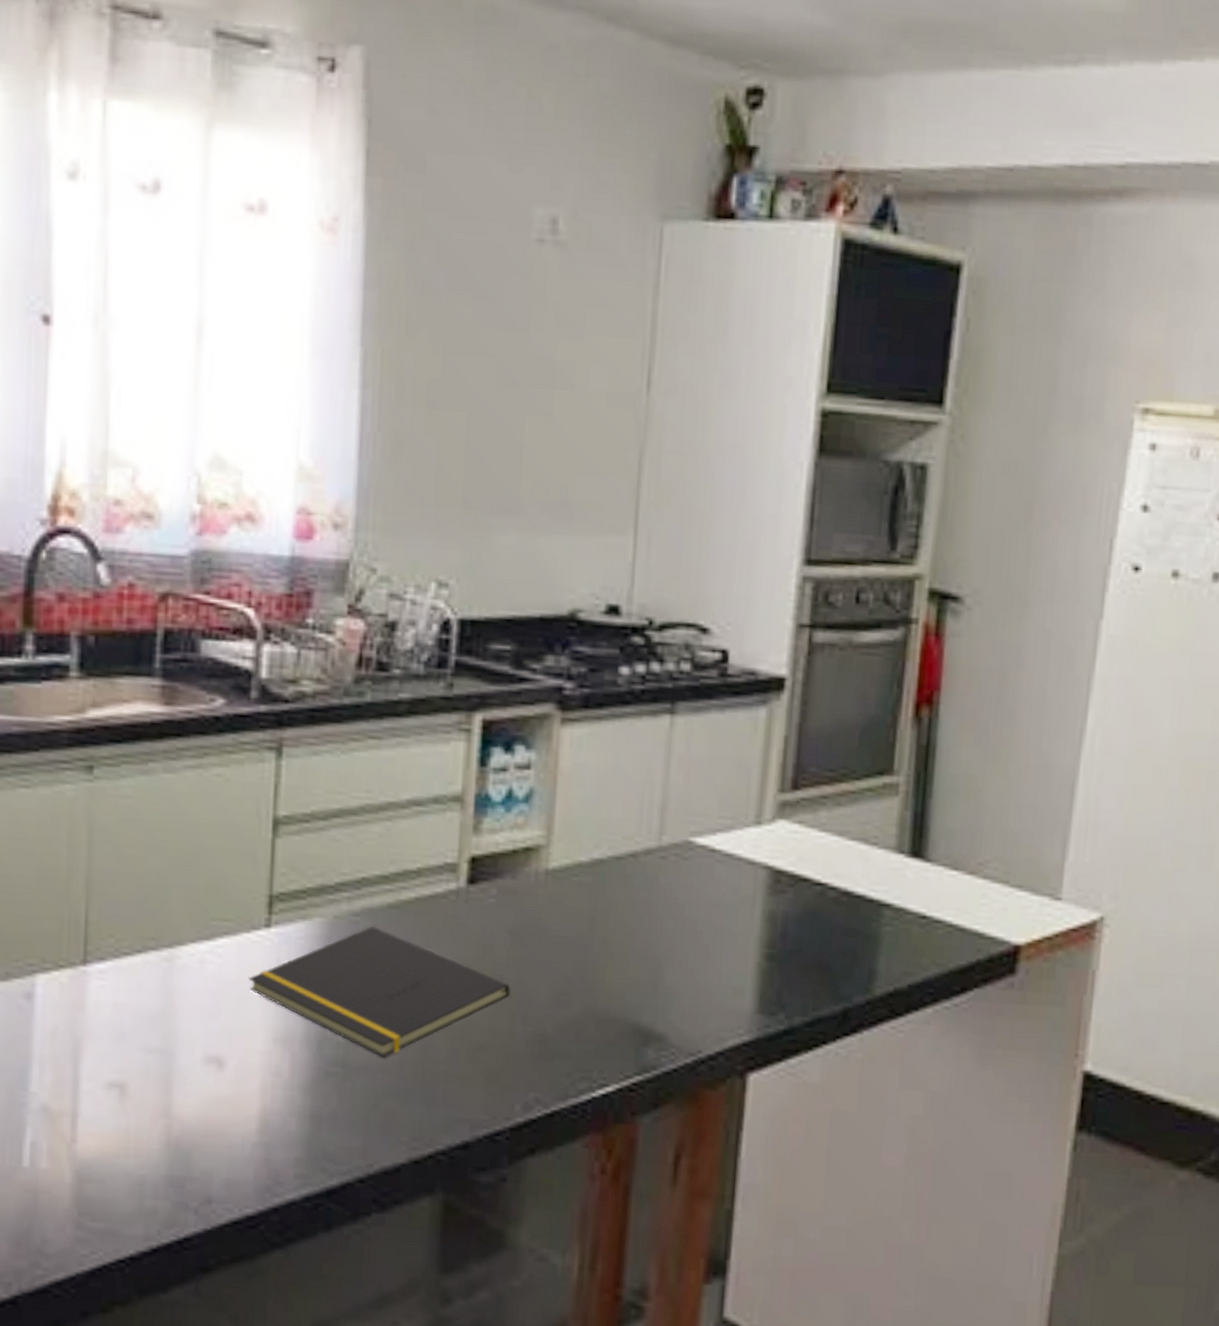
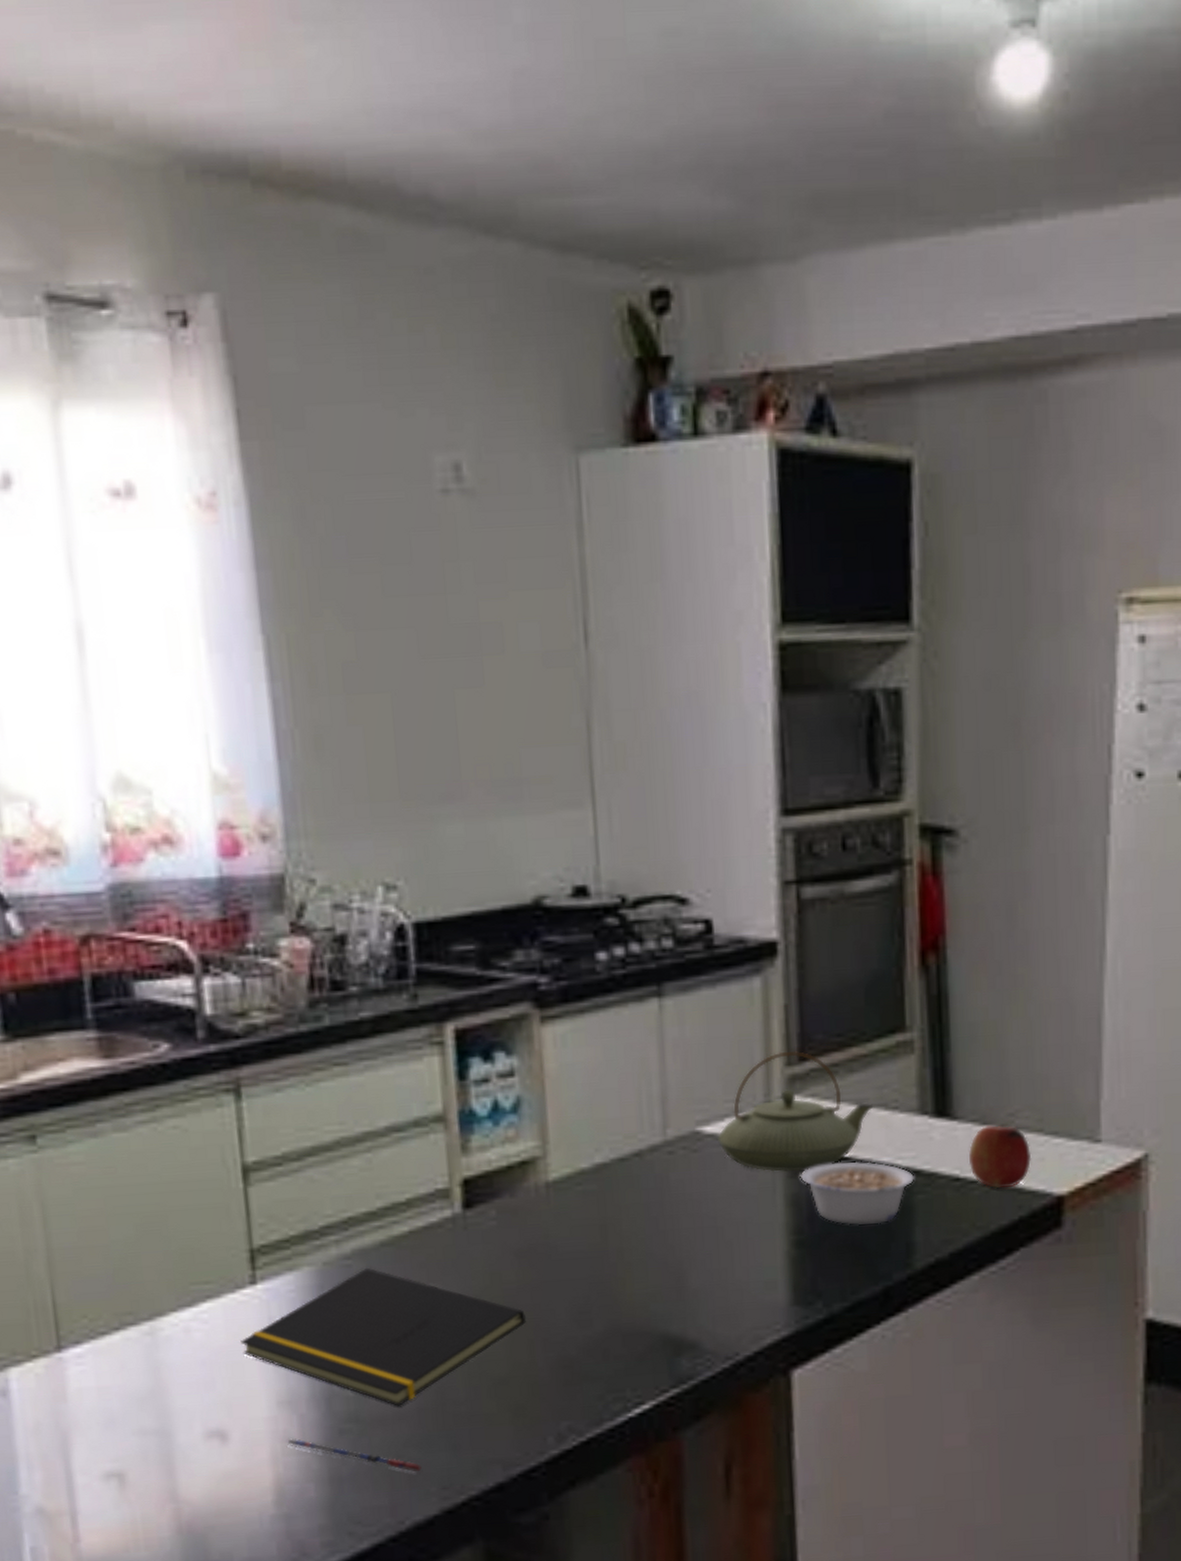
pen: none [278,1074,397,1121] -> present [288,1438,423,1472]
teapot: none [707,779,854,890] -> present [717,1050,873,1172]
legume: none [779,887,885,949] -> present [800,1161,915,1226]
fruit: none [936,871,996,932] -> present [968,1125,1032,1189]

